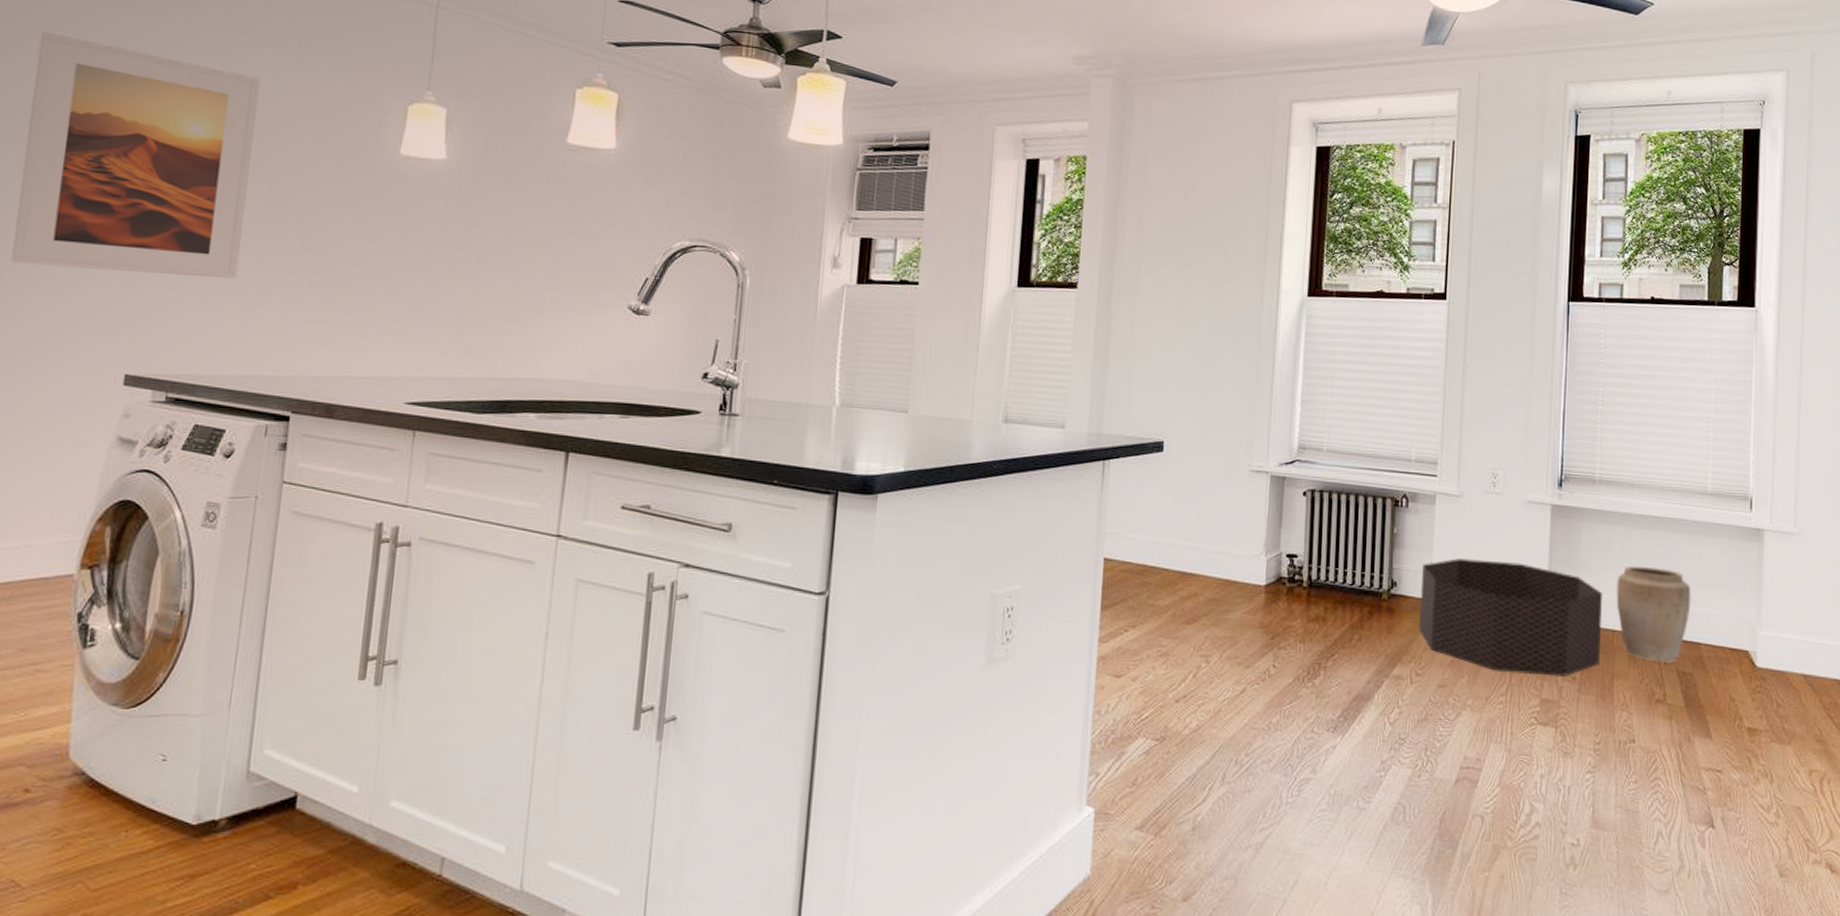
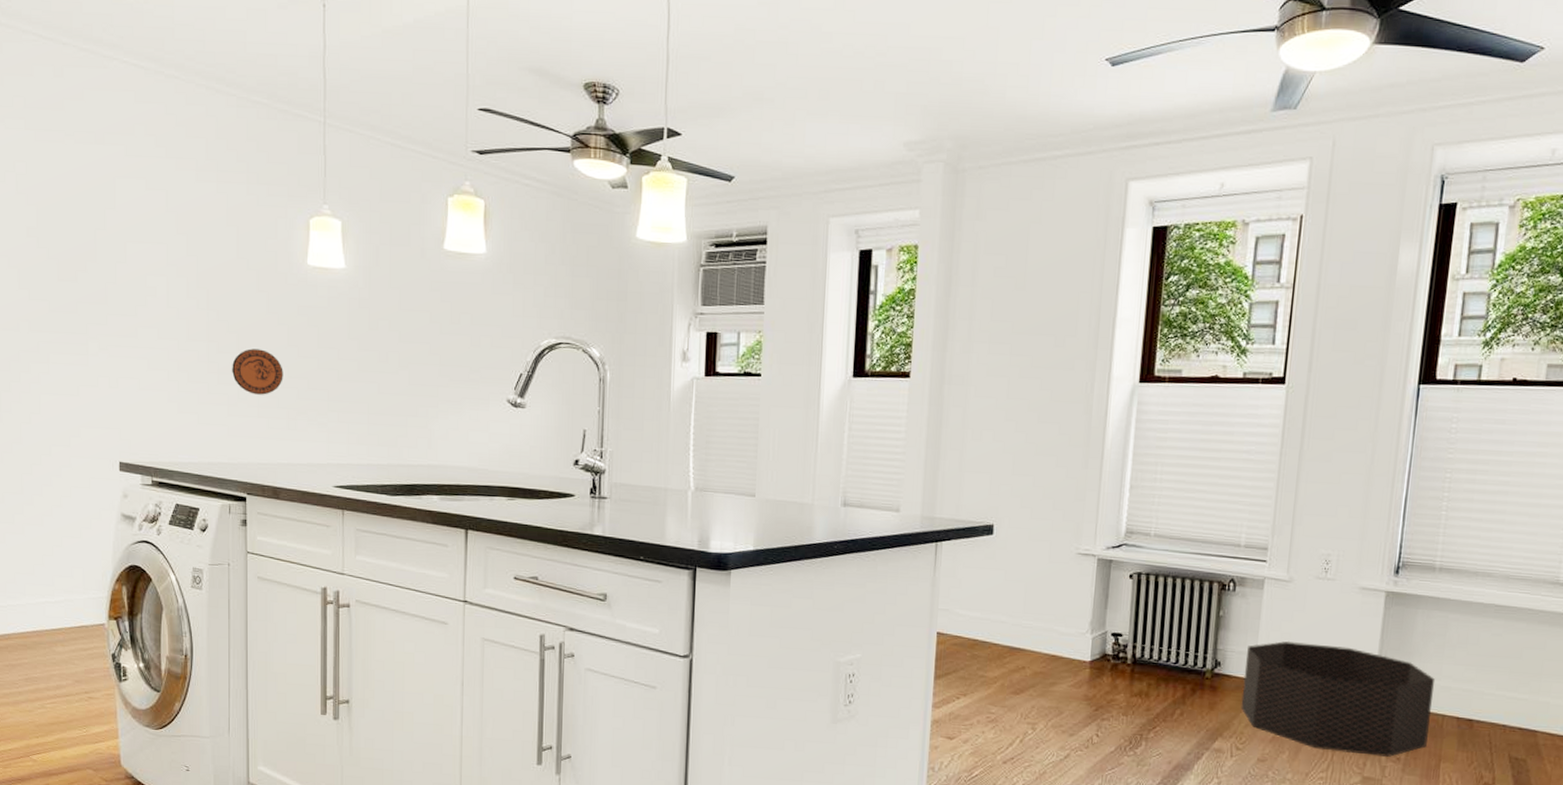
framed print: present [11,31,261,280] -> none [17,165,192,380]
decorative plate: none [290,245,356,298] -> present [232,348,283,395]
vase: present [1616,565,1691,664] -> none [1449,653,1532,749]

